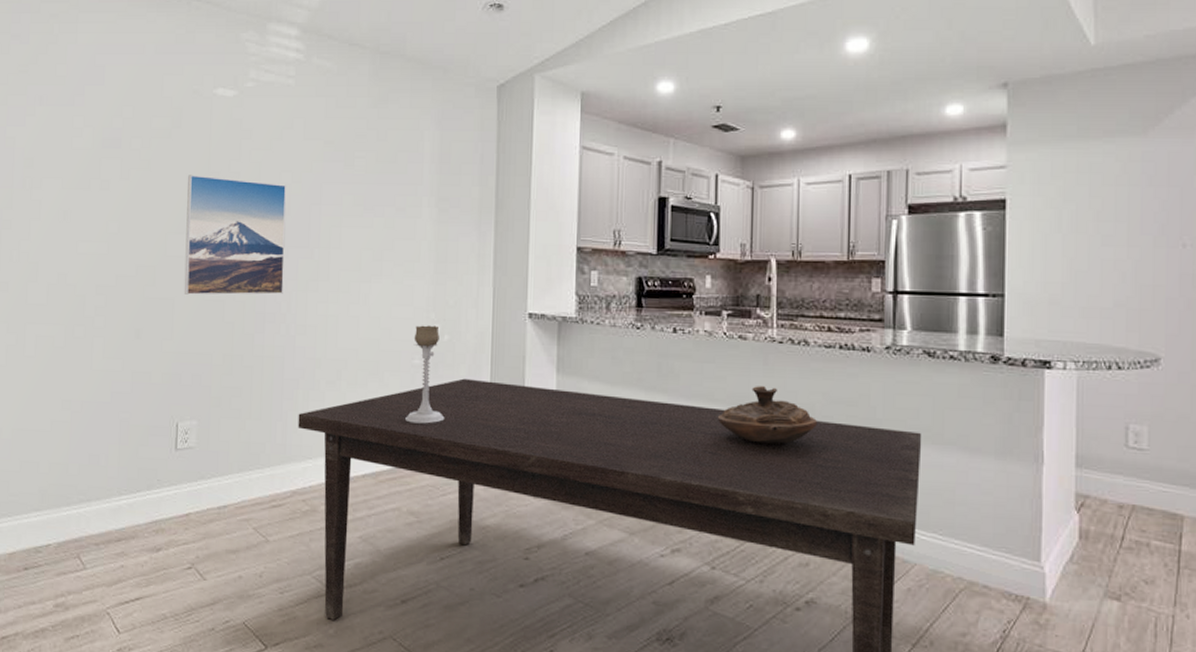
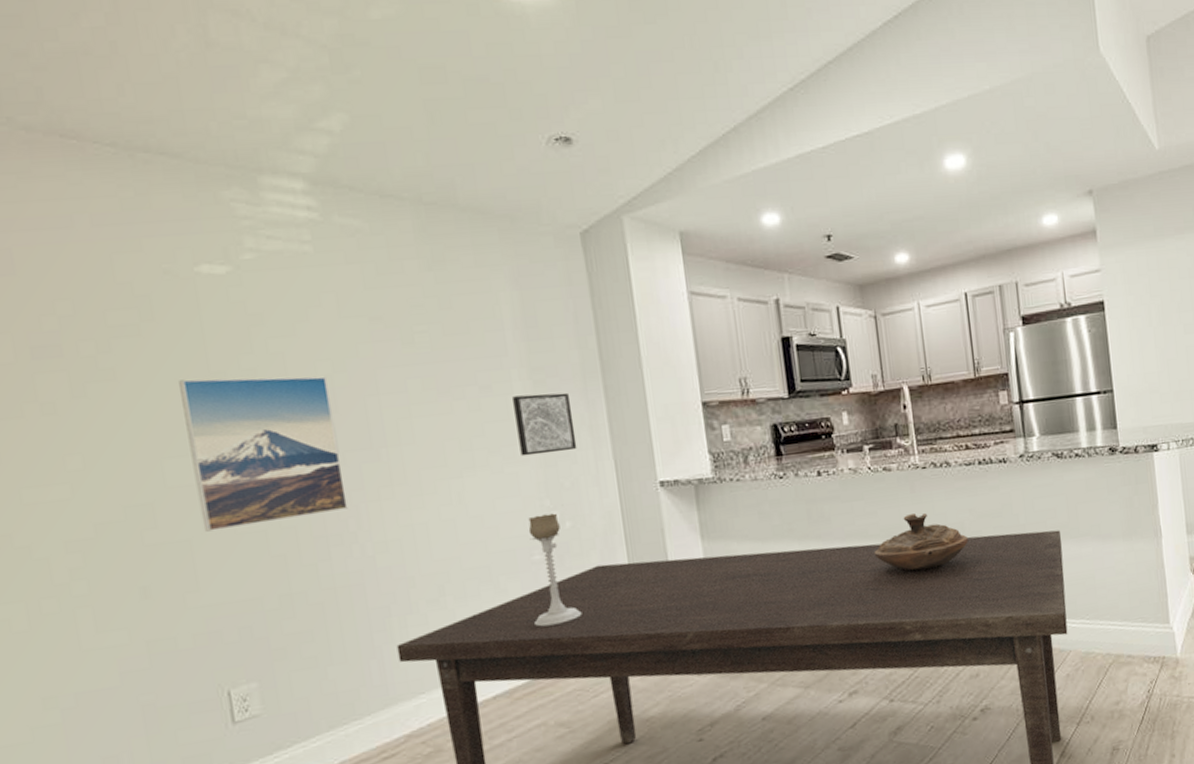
wall art: none [419,220,466,274] -> present [513,392,577,457]

